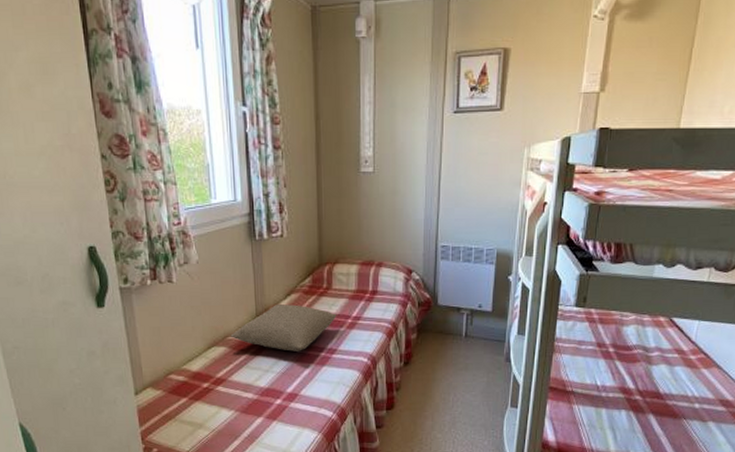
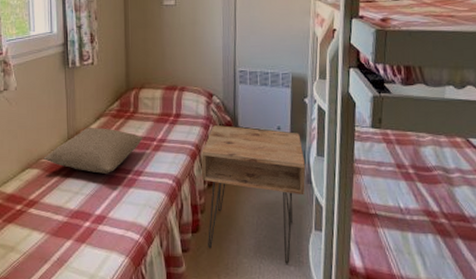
nightstand: none [398,302,505,439] -> present [202,124,305,264]

